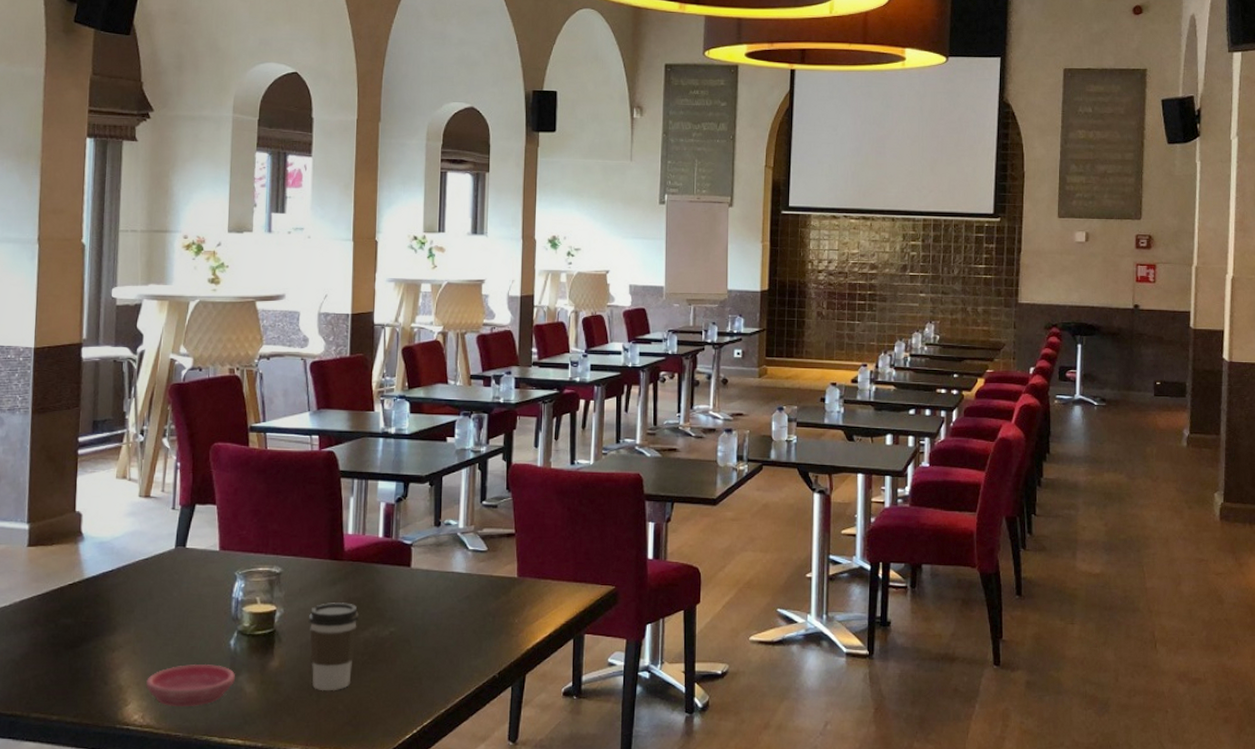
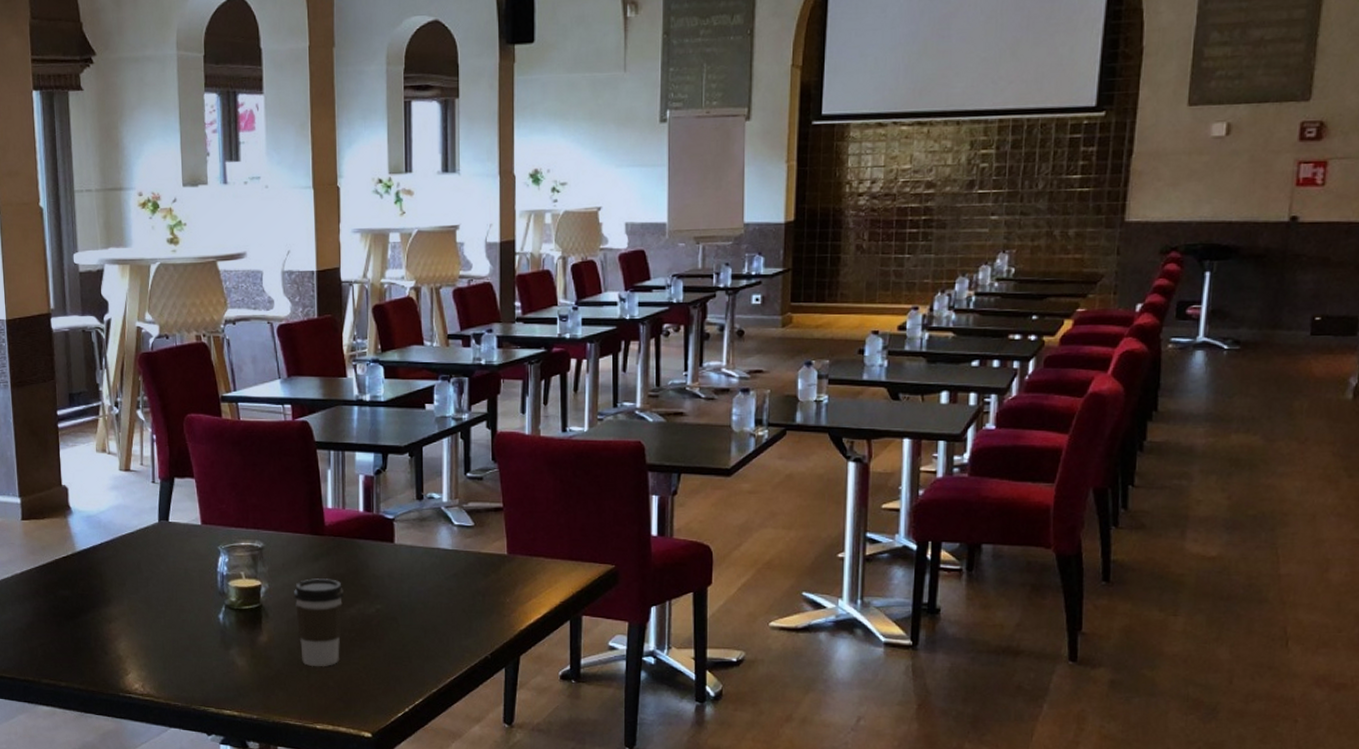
saucer: present [146,663,235,706] -> none [143,636,226,678]

